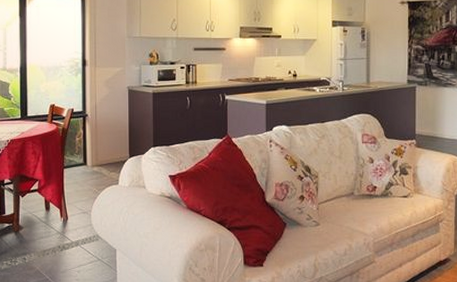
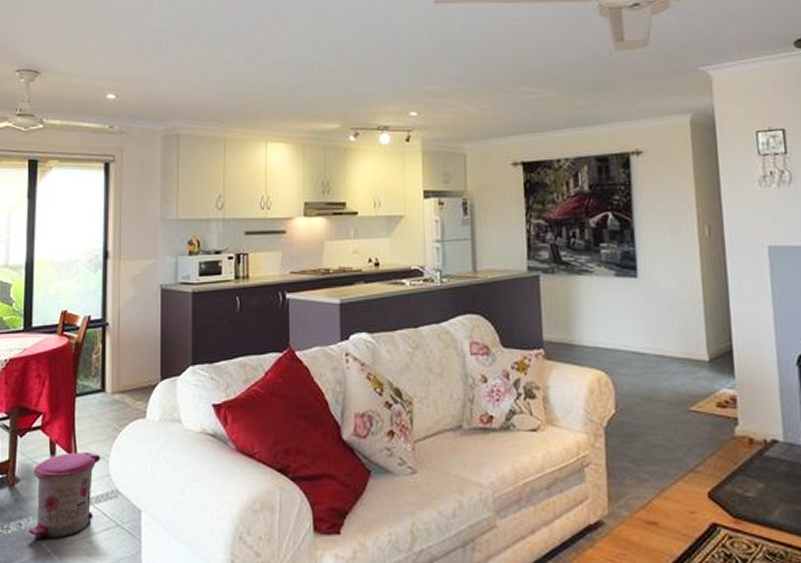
trash can: none [31,208,85,269] -> present [28,452,101,539]

